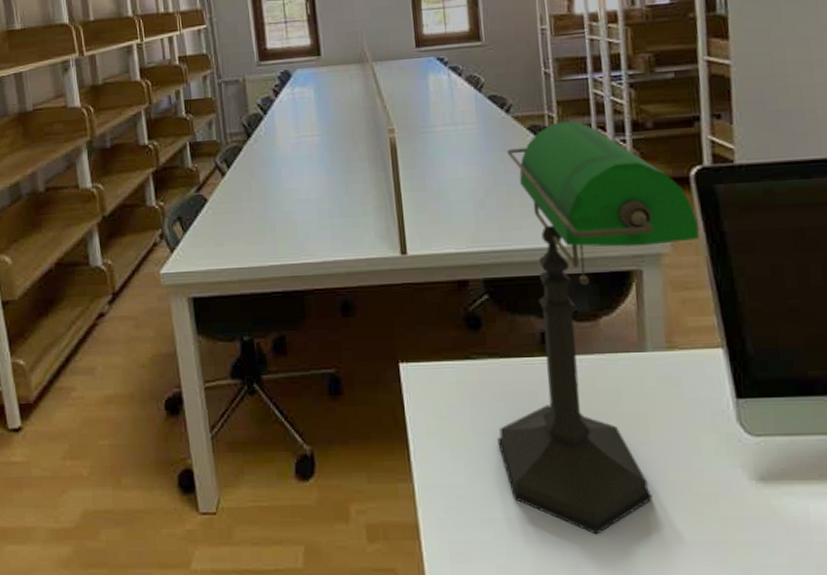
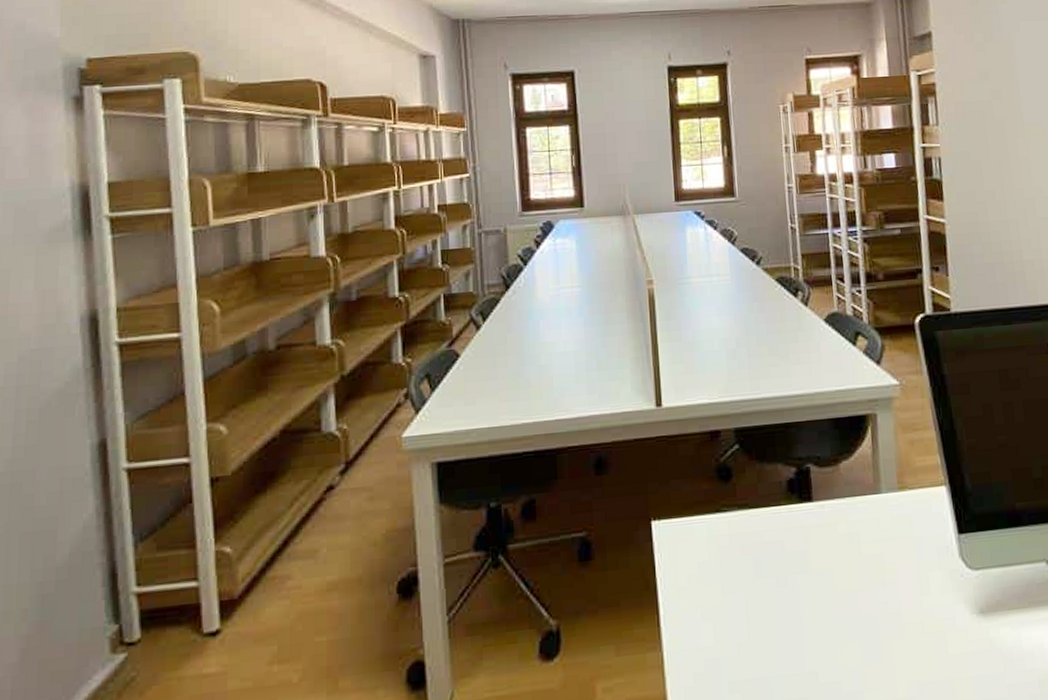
desk lamp: present [497,120,700,535] -> none [746,272,924,687]

